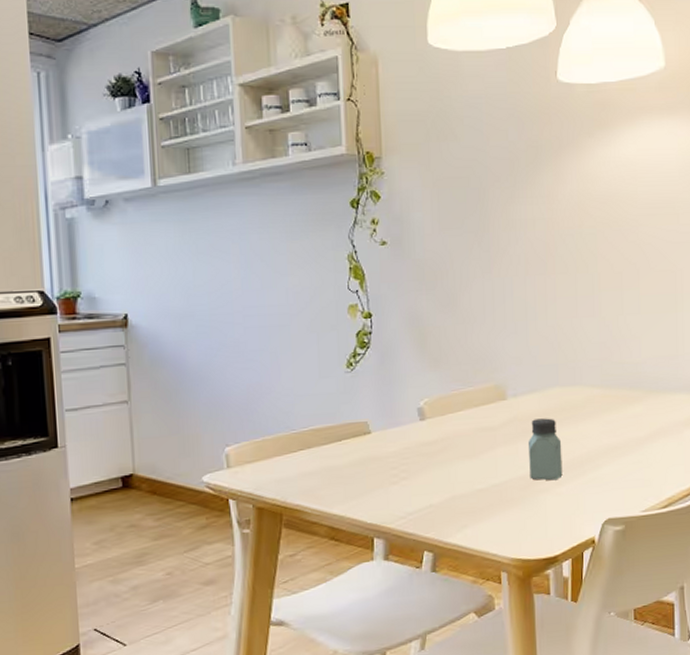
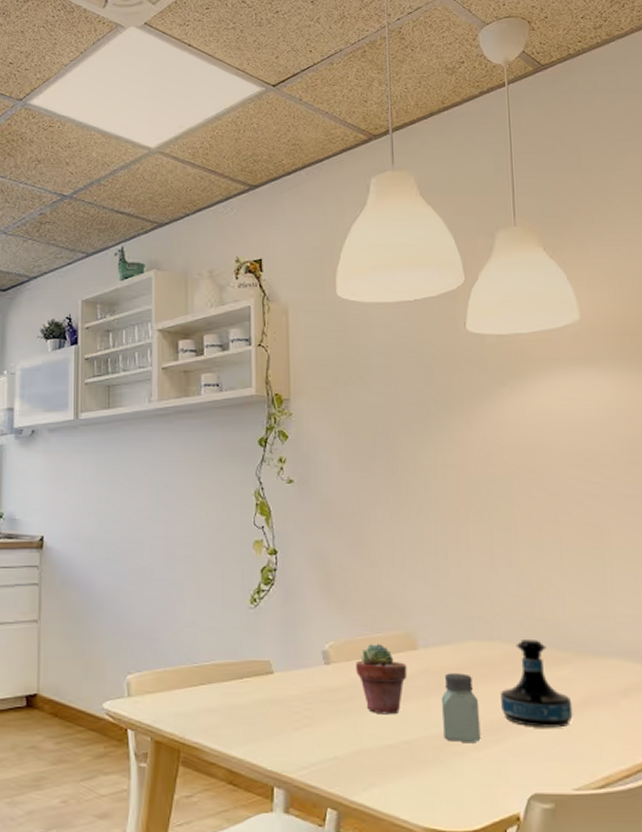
potted succulent: none [449,397,497,462] -> present [356,644,407,715]
tequila bottle: none [581,381,643,461] -> present [501,638,573,728]

